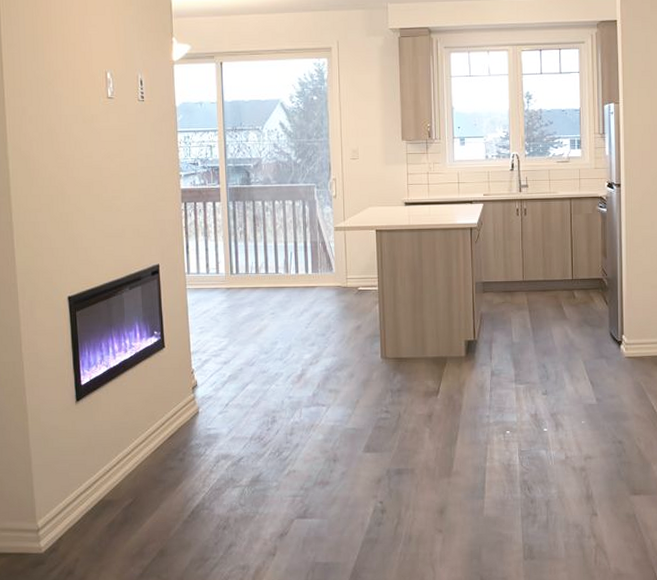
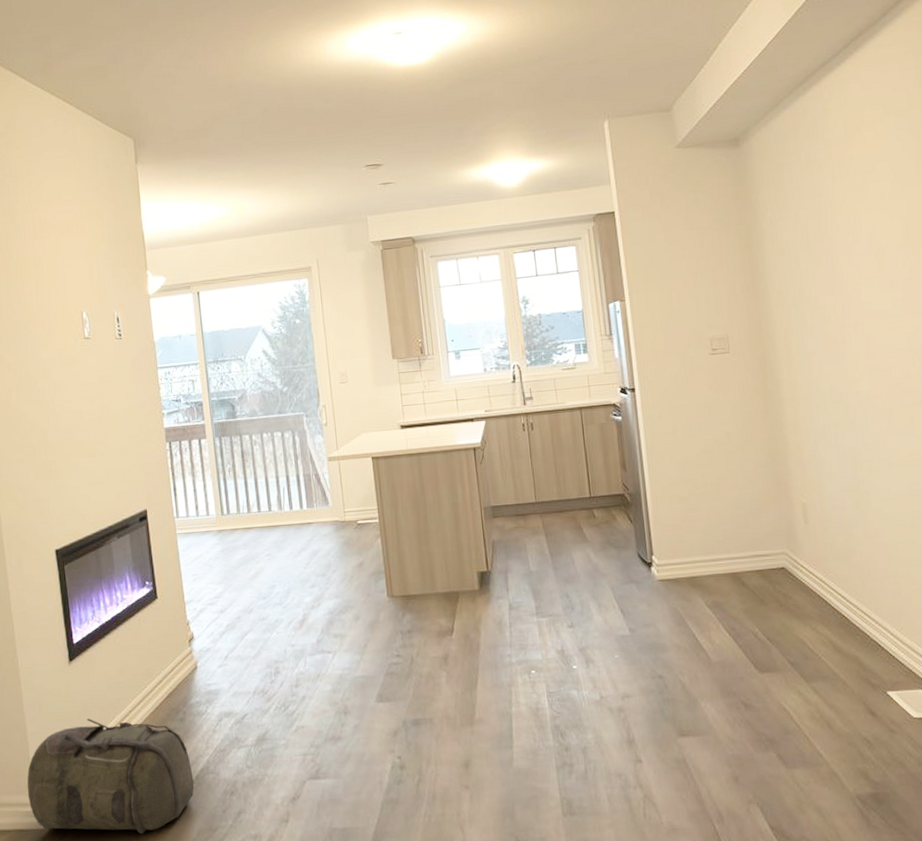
backpack: none [29,454,189,562] -> present [27,718,194,835]

